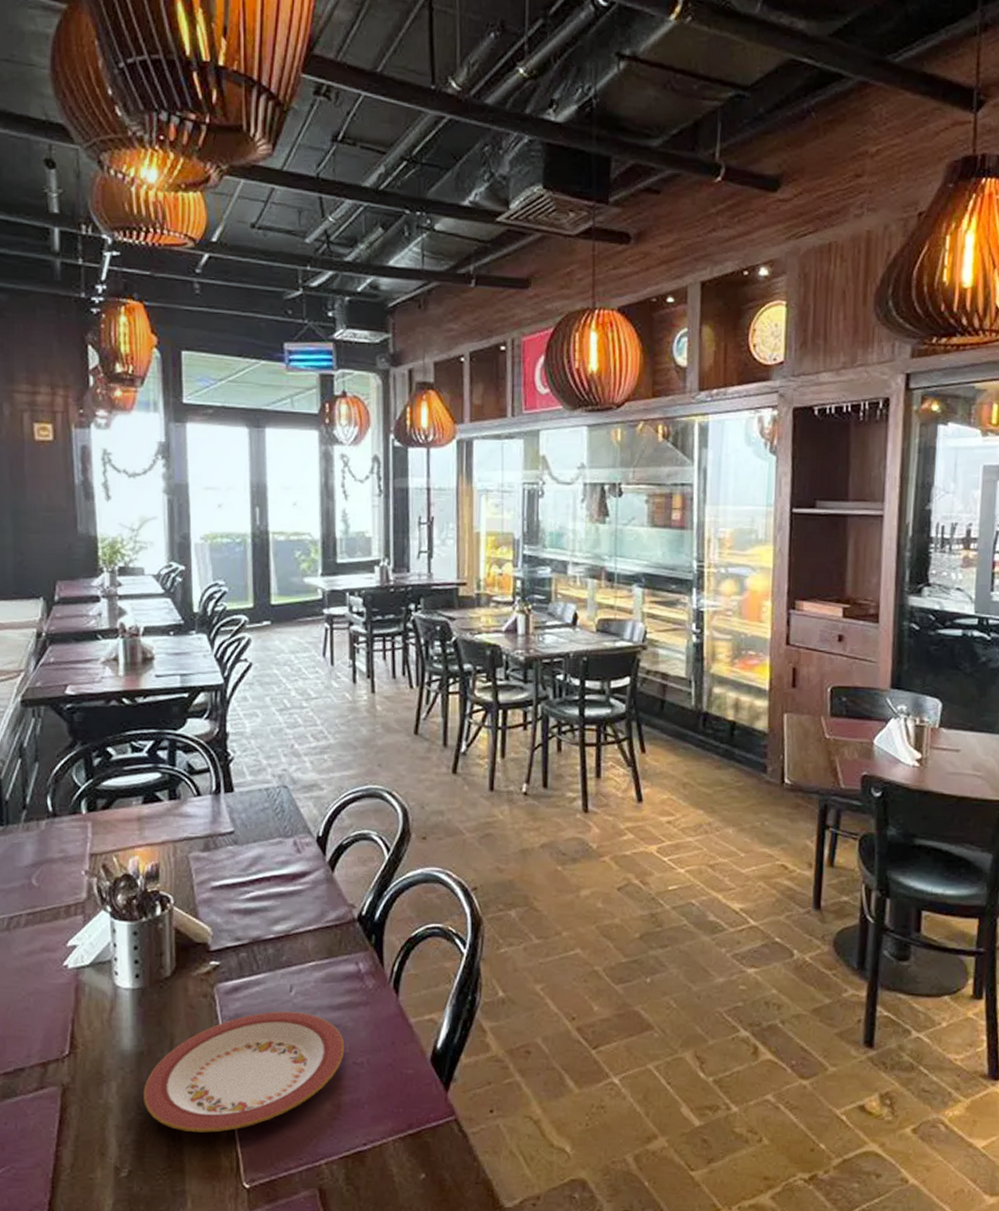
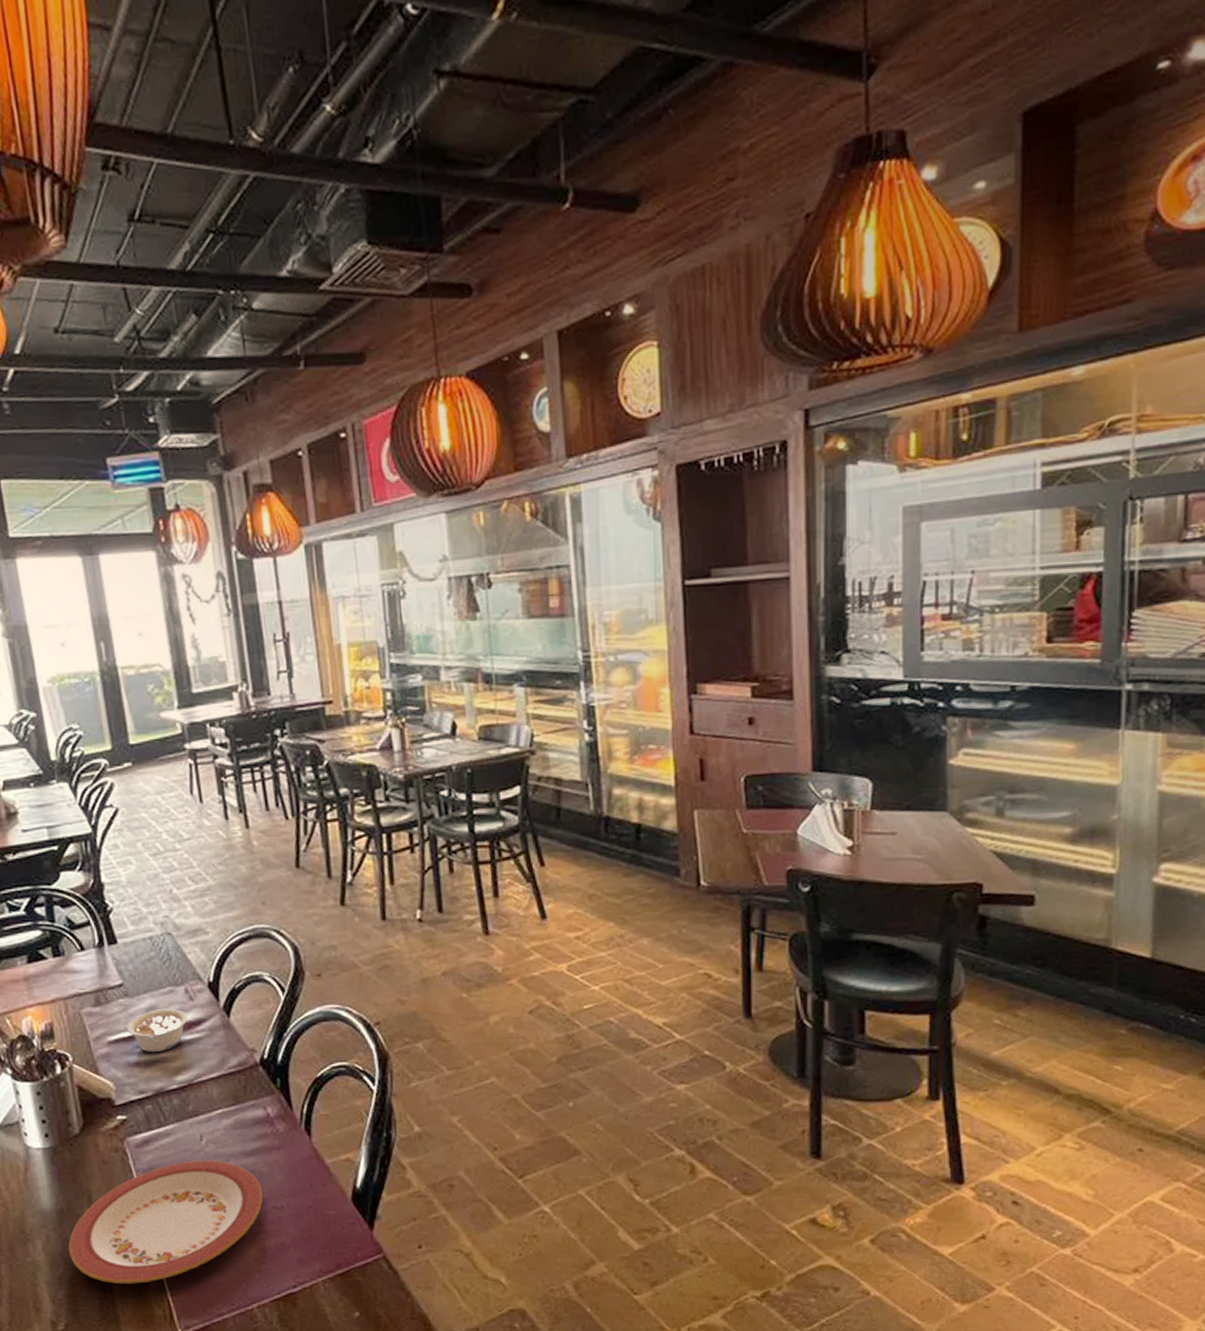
legume: none [231,859,293,900] -> present [126,1008,188,1052]

